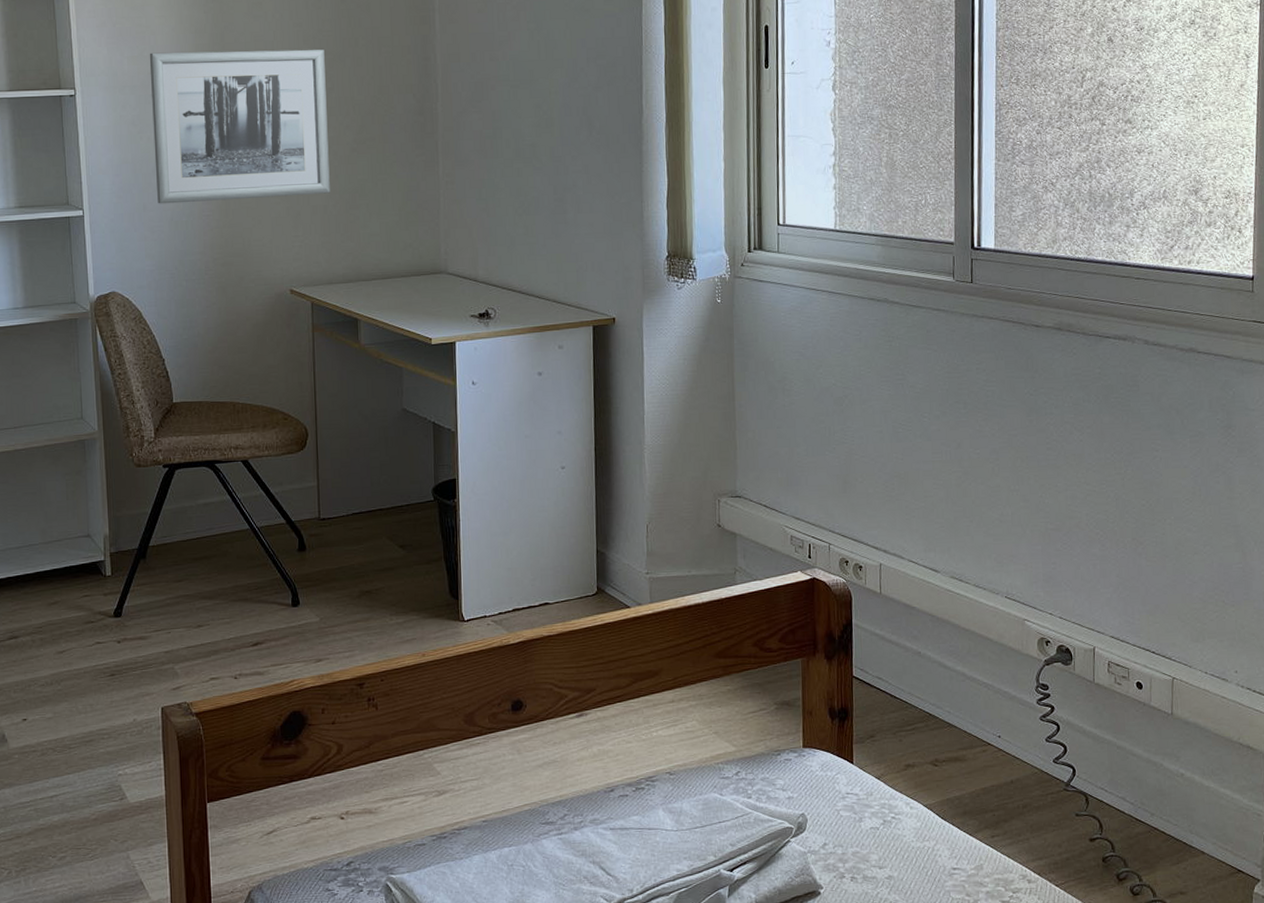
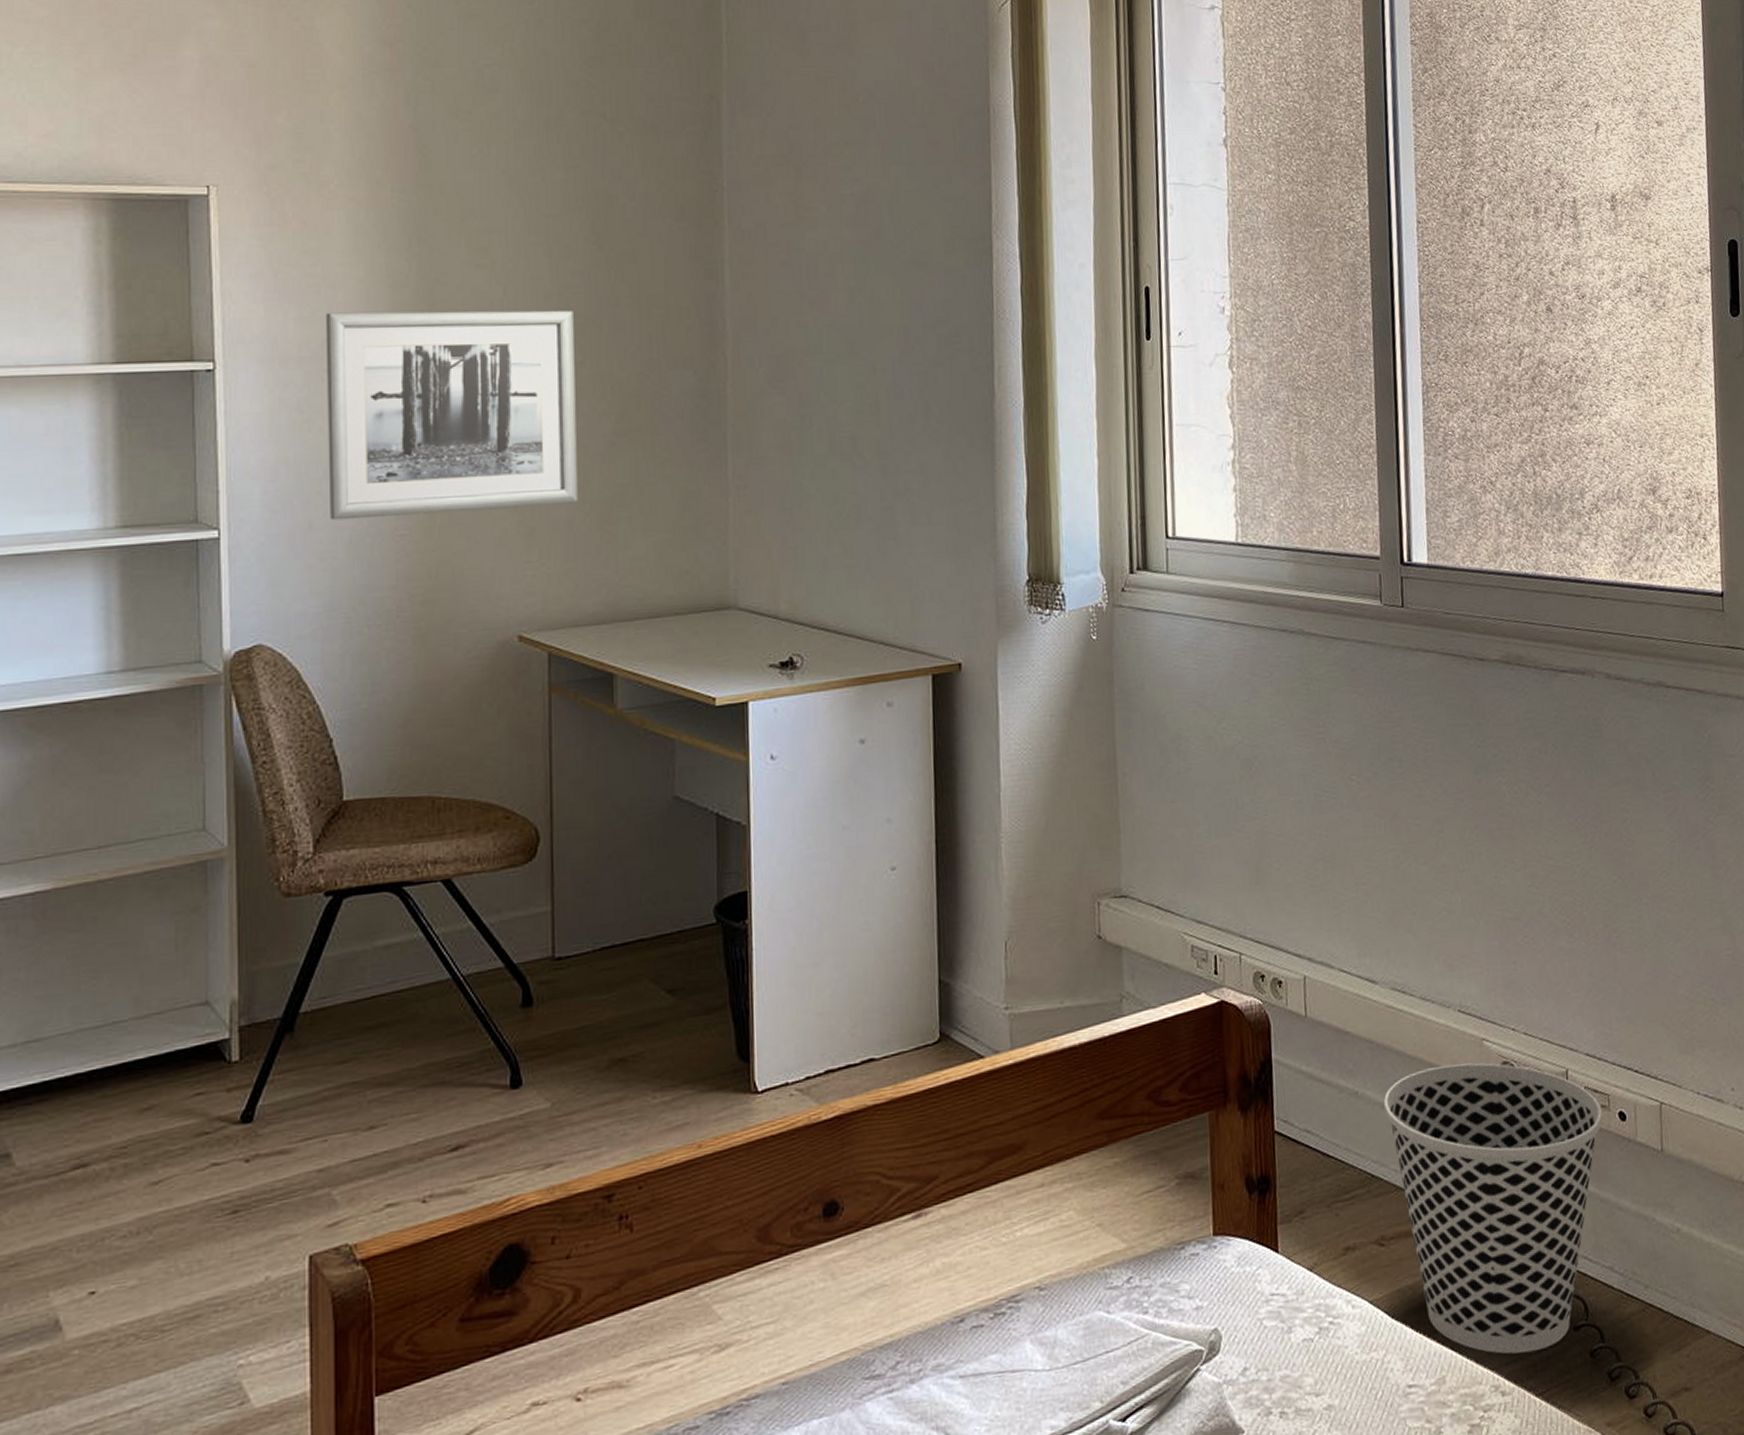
wastebasket: none [941,637,1123,854] -> present [1383,1063,1603,1355]

